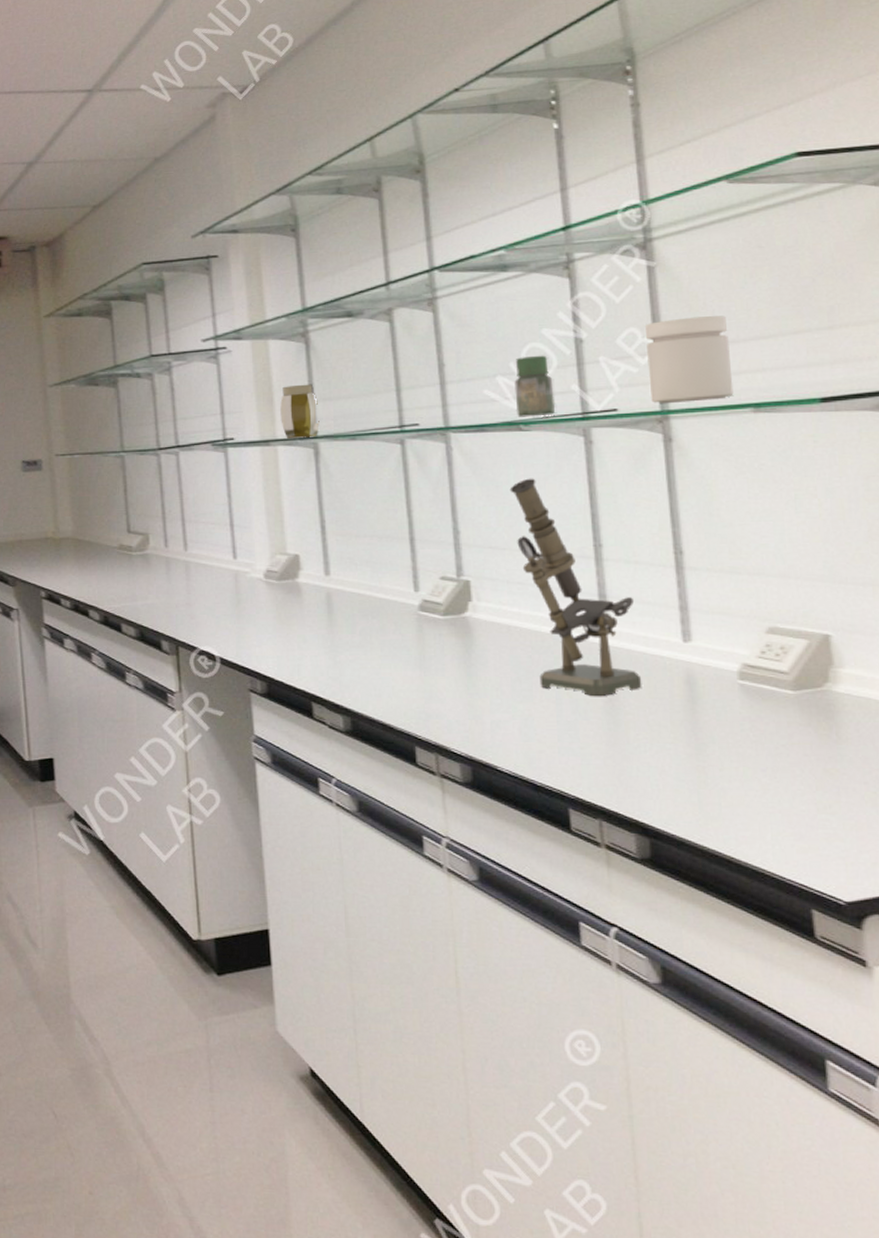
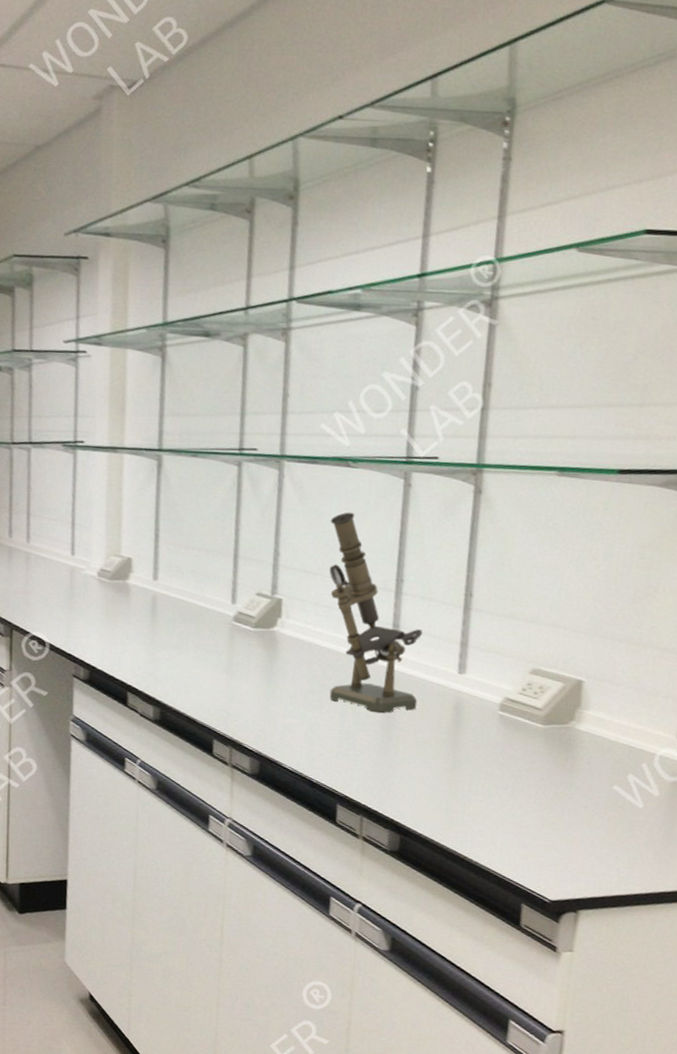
jar: present [280,384,320,439] -> none [130,397,167,450]
jar: present [514,355,555,417] -> none [348,396,385,456]
jar: present [644,316,734,404] -> none [470,378,551,460]

